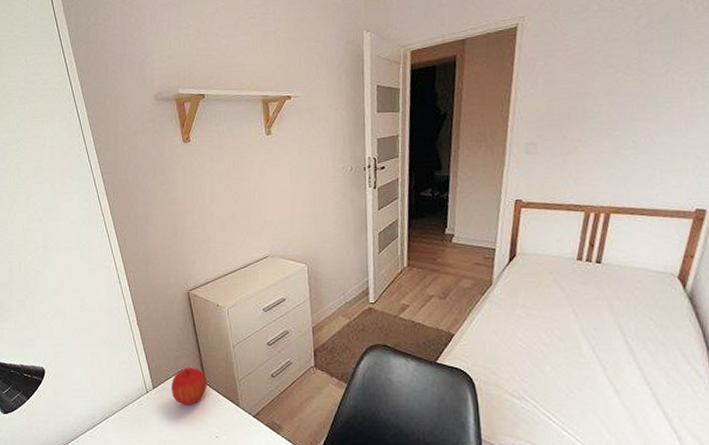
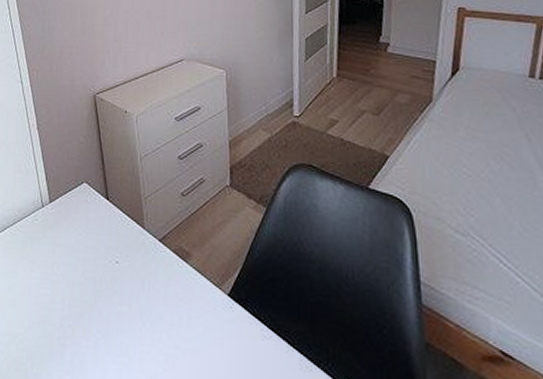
fruit: present [172,368,207,405] -> none [70,180,110,224]

